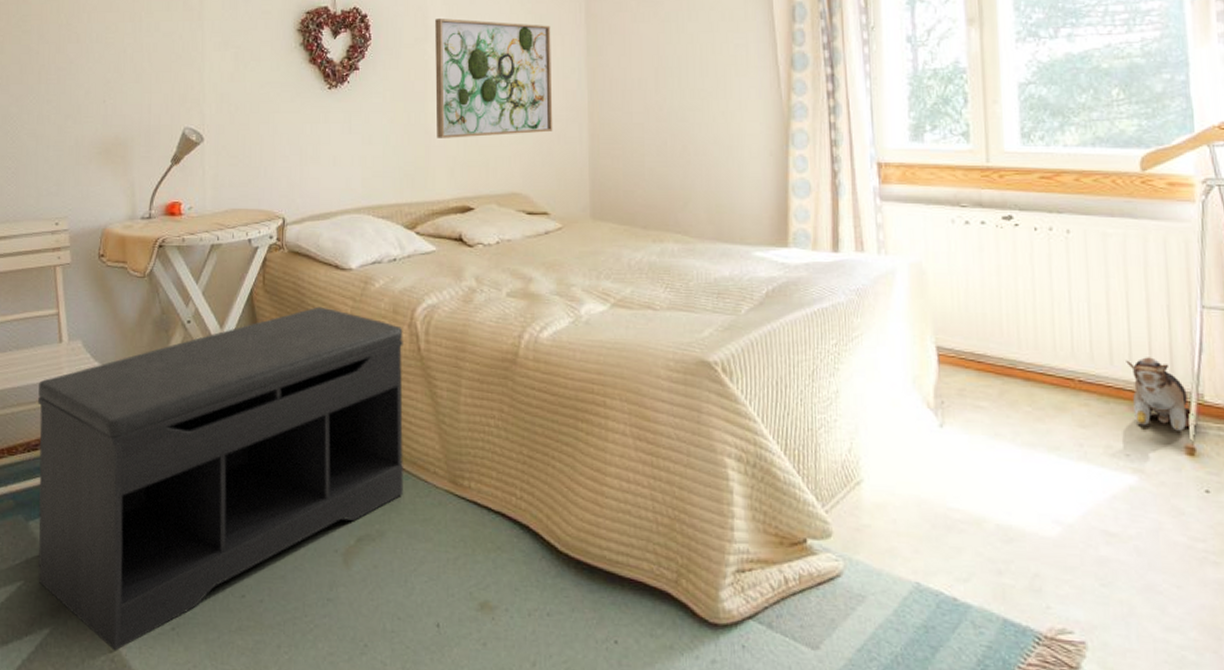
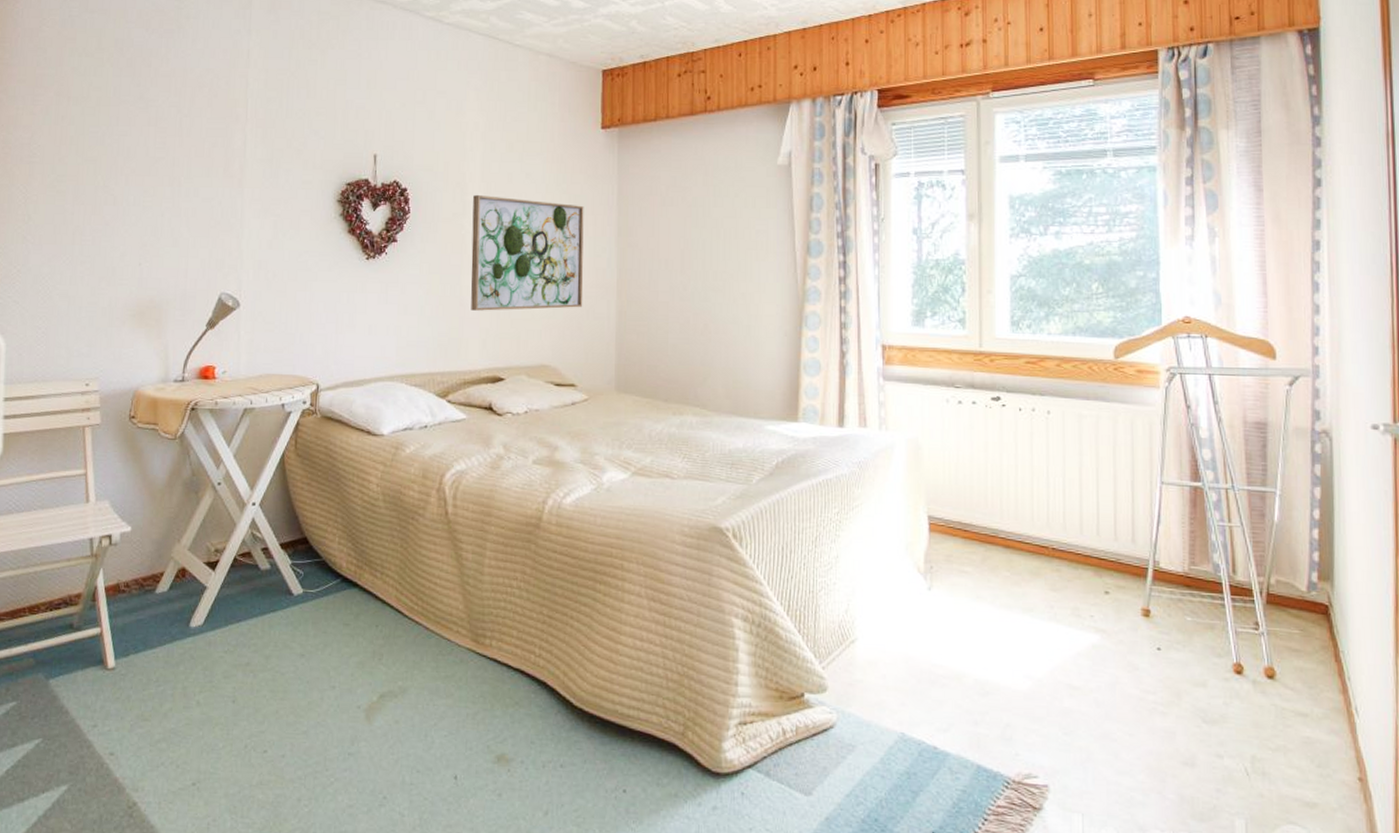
bench: present [37,306,403,651] -> none [57,471,432,807]
plush toy: present [1126,357,1193,431] -> none [1094,527,1150,594]

